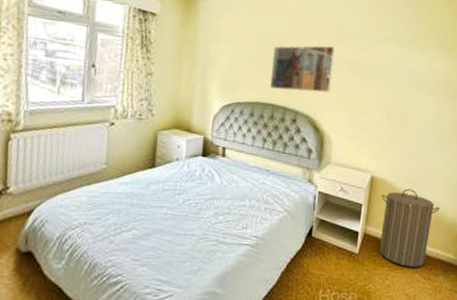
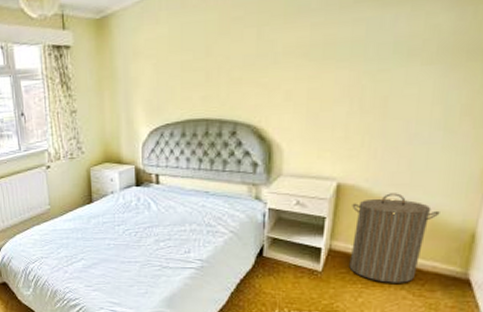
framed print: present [270,45,336,93] -> none [200,30,283,102]

